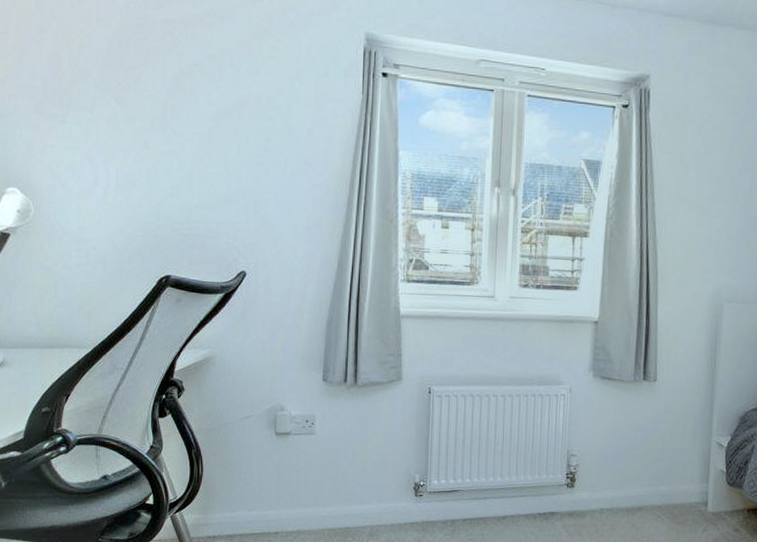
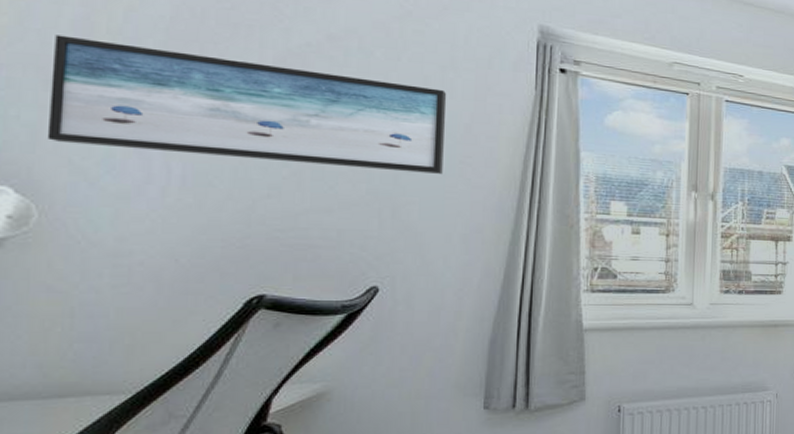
wall art: none [37,69,294,174] -> present [47,34,447,174]

